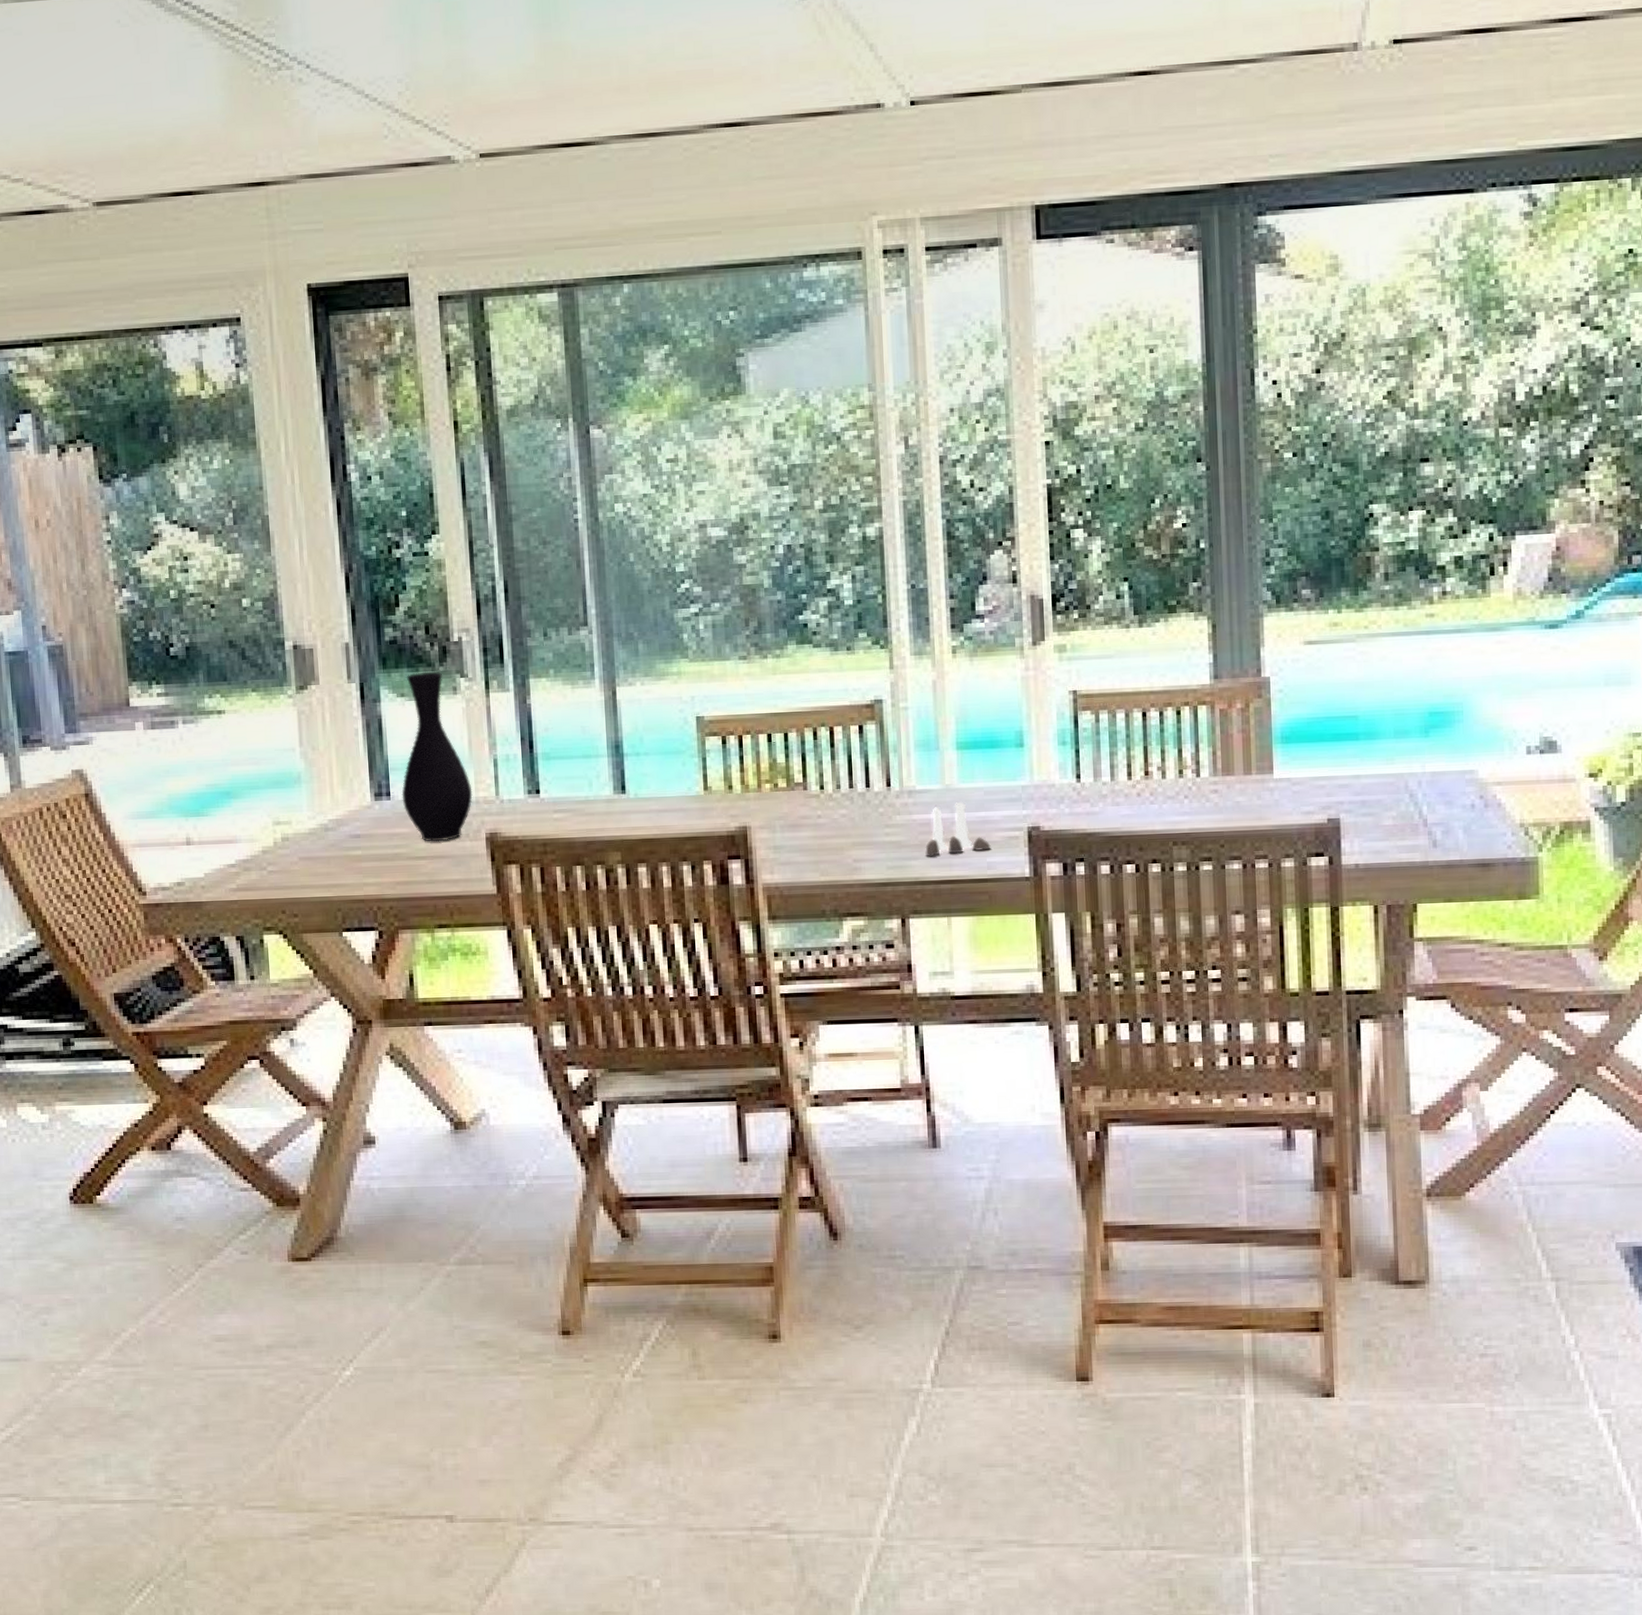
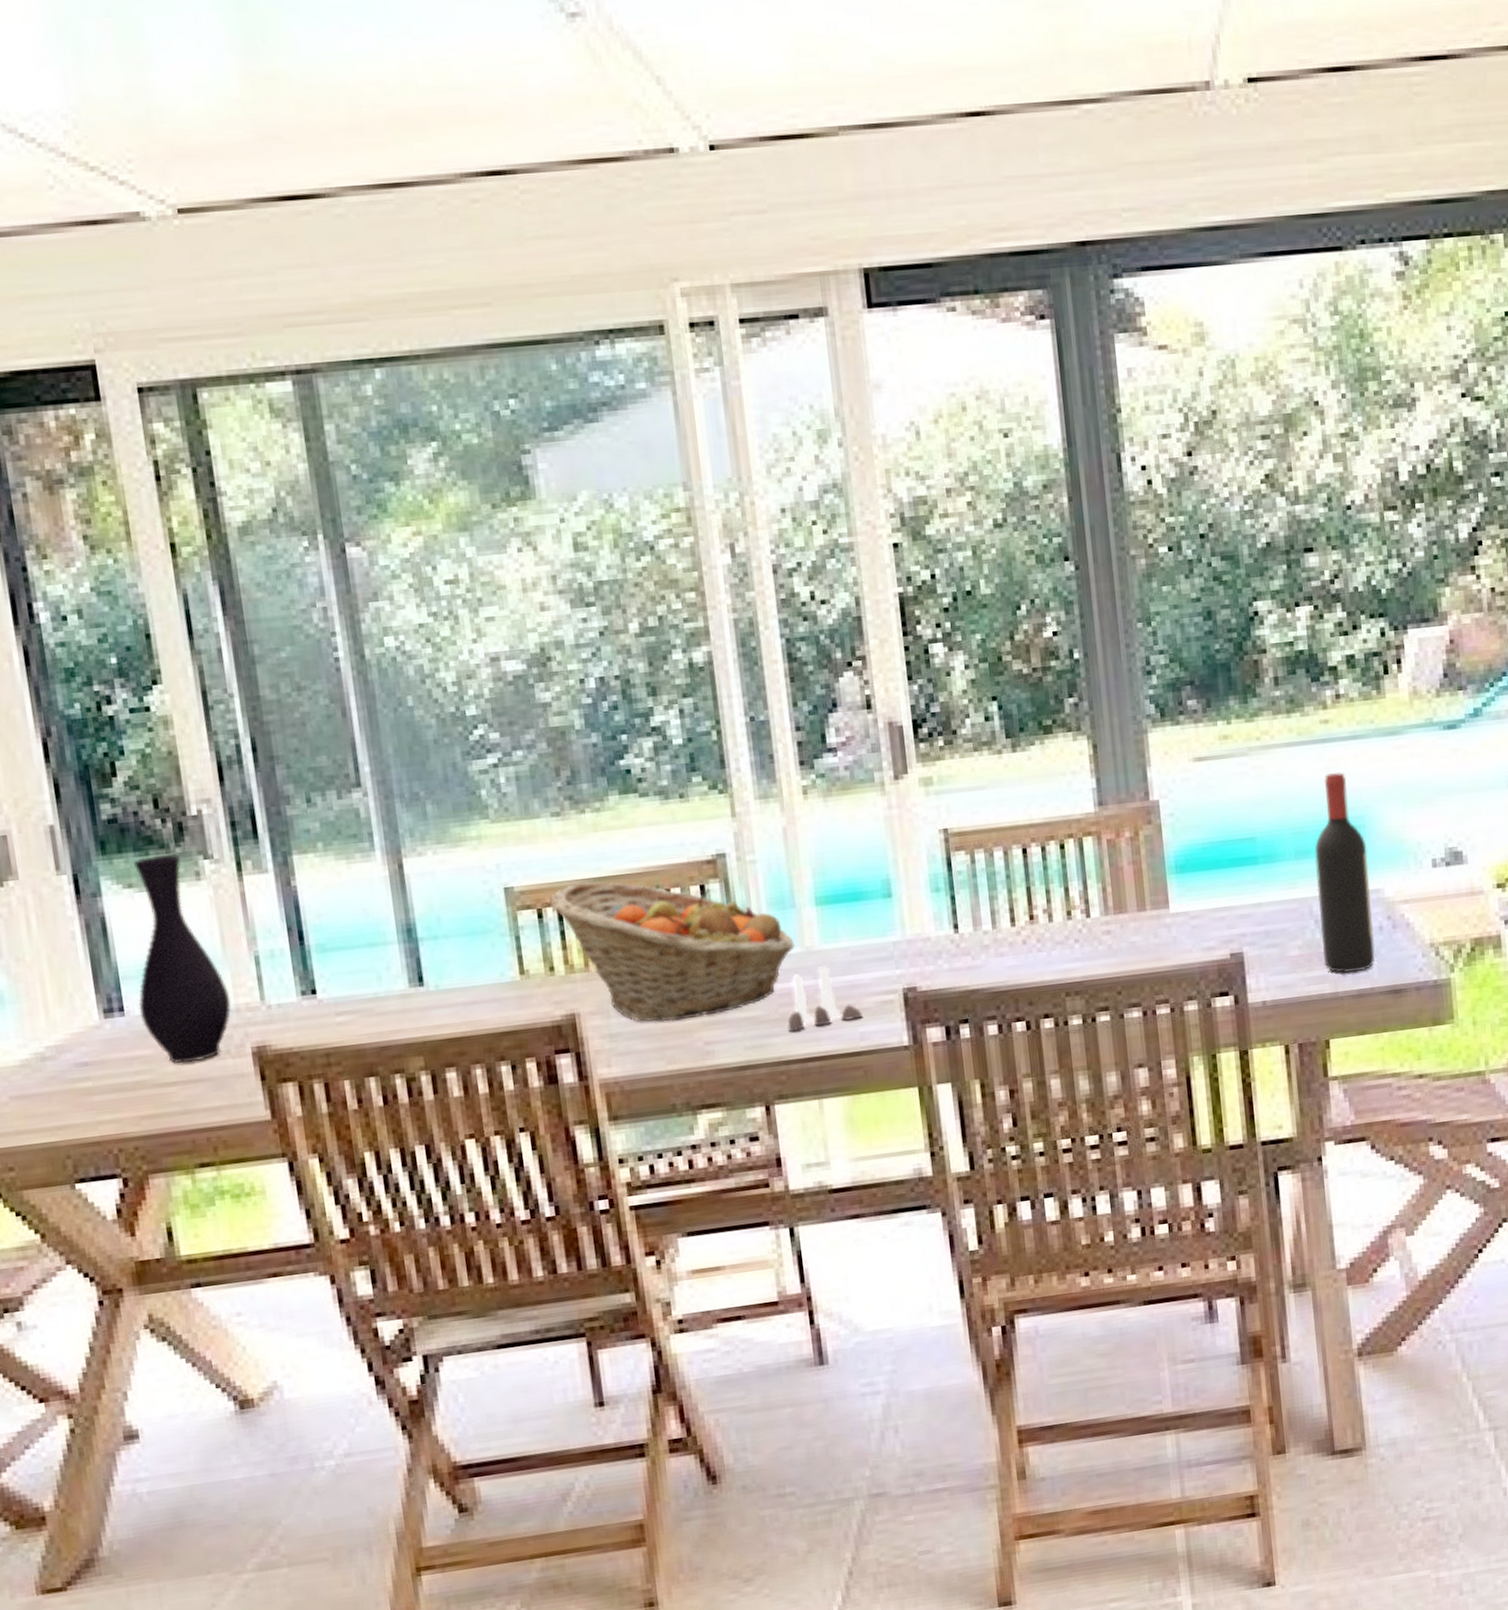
fruit basket: none [734,716,936,839] -> present [550,881,795,1022]
wine bottle: none [1413,662,1466,844] -> present [1314,772,1375,973]

